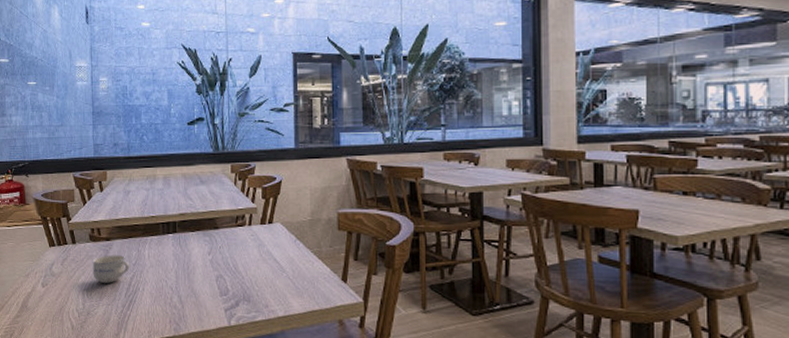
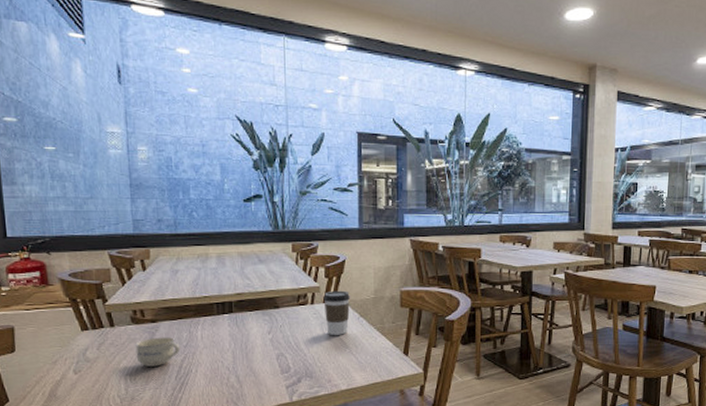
coffee cup: none [260,212,288,258] -> present [323,290,351,335]

